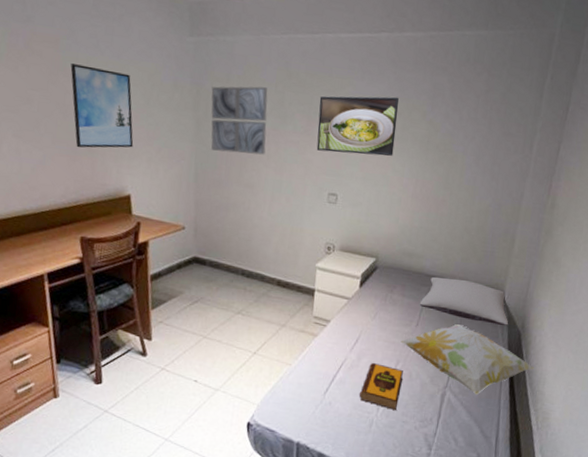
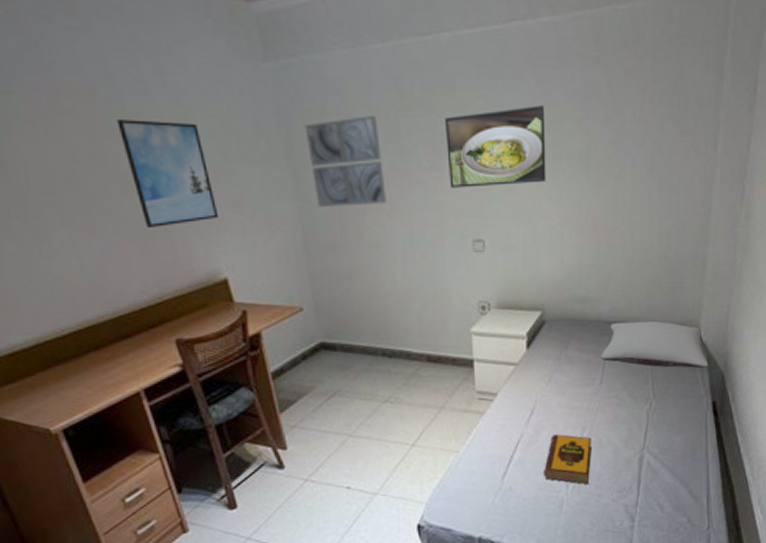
decorative pillow: present [401,324,535,394] -> none [584,375,745,452]

